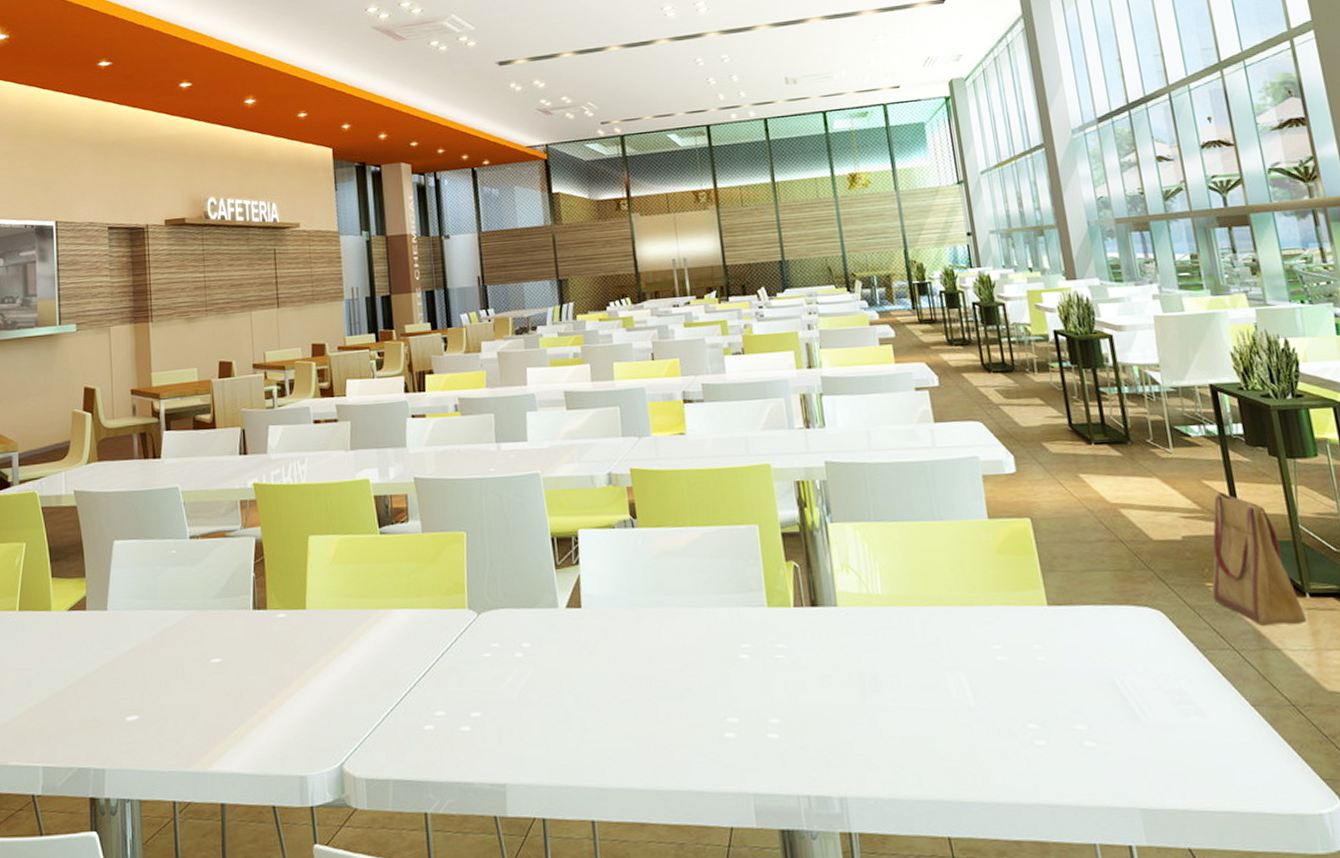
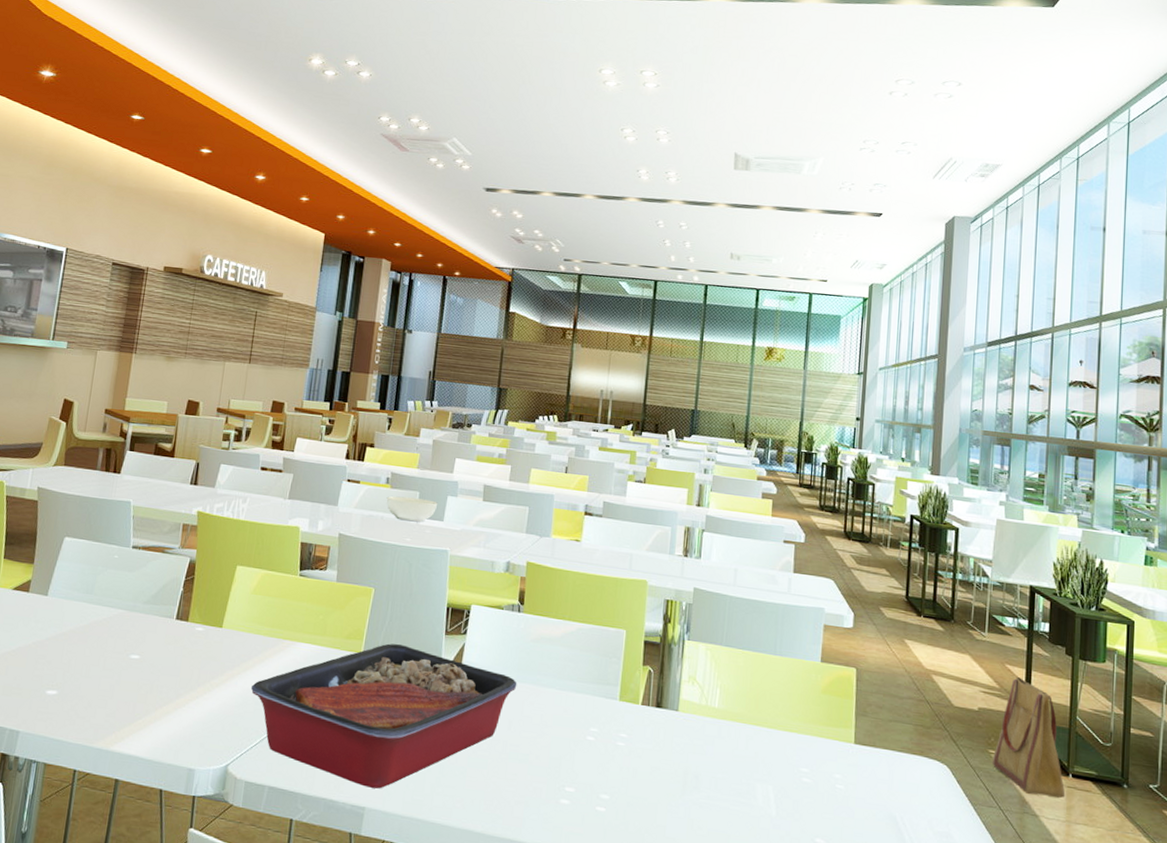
tray: none [350,590,649,760] -> present [250,643,517,789]
bowl: none [458,420,518,450] -> present [386,496,438,523]

